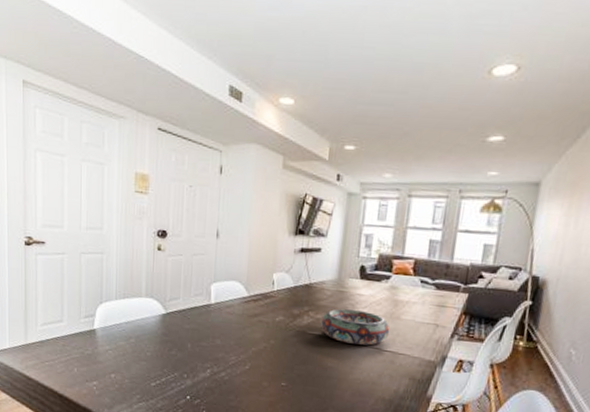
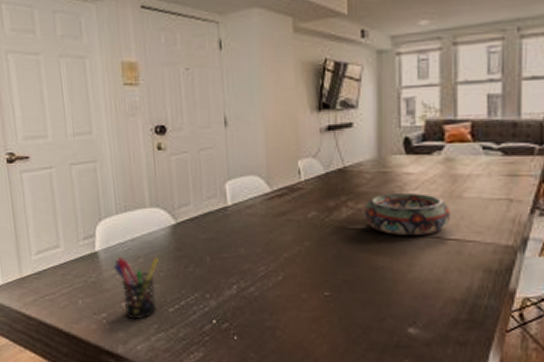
pen holder: none [108,336,147,389] -> present [113,257,158,319]

